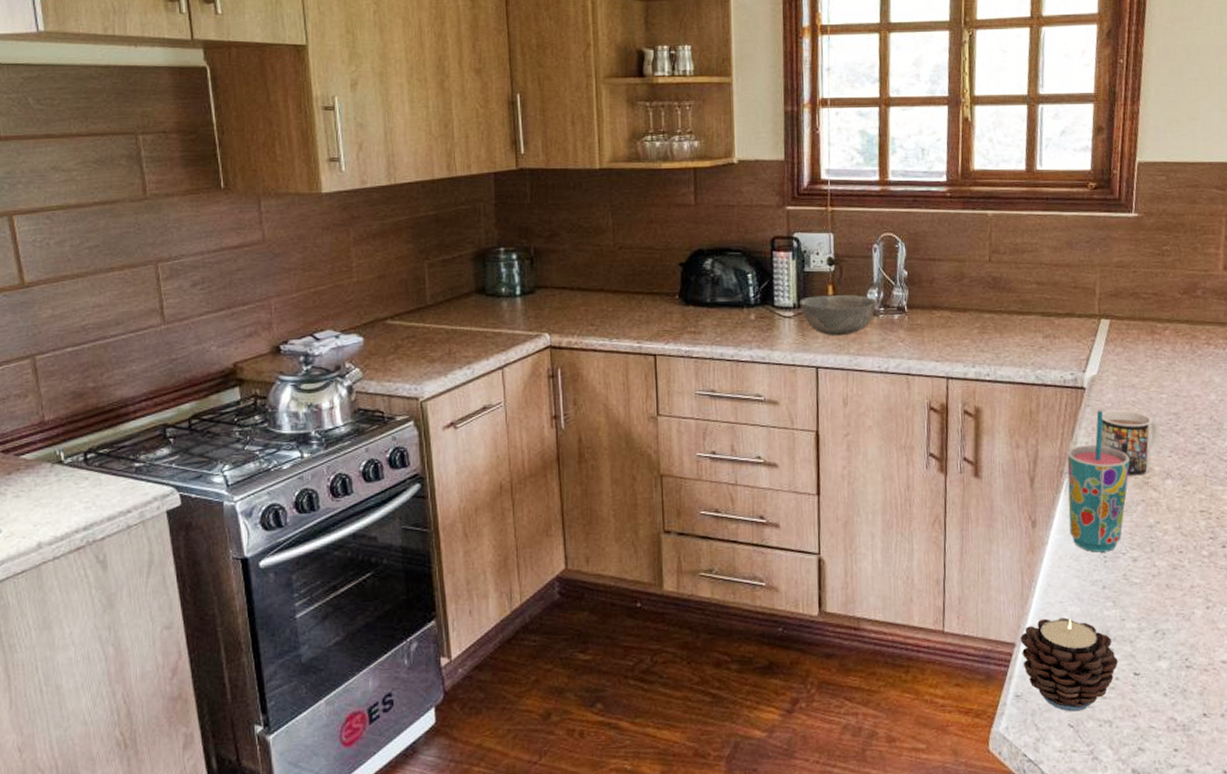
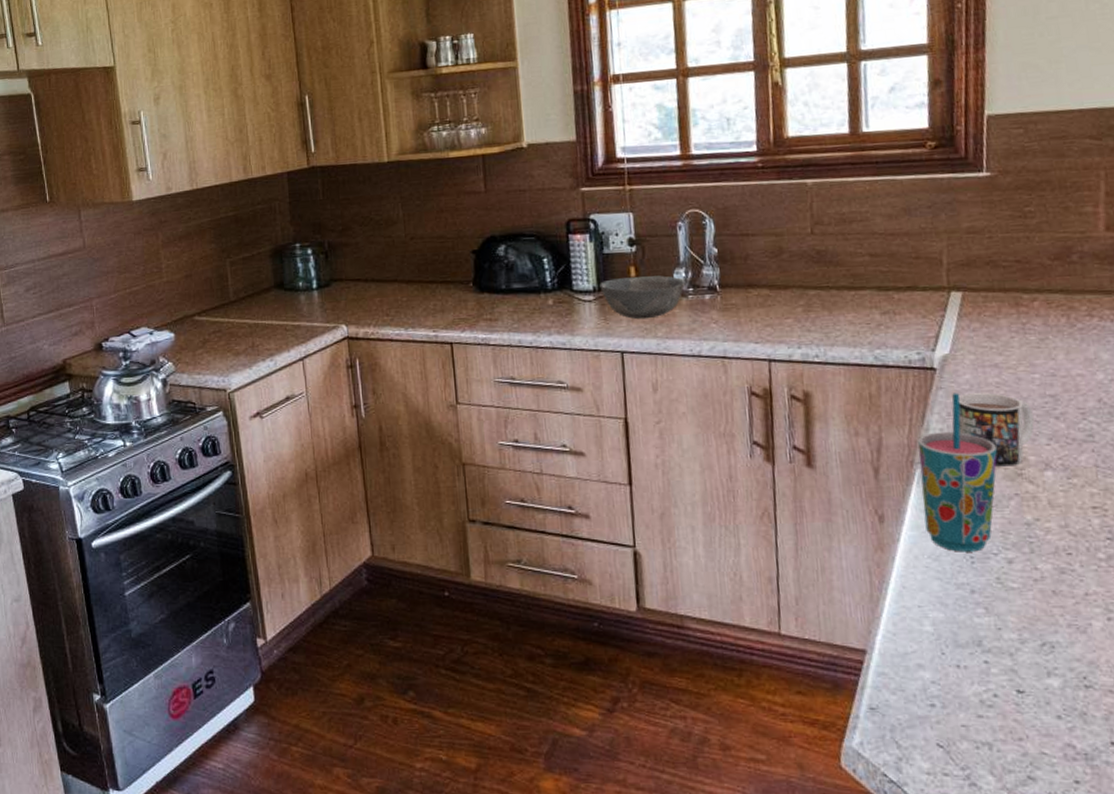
candle: present [1020,617,1118,712] -> none [871,624,996,730]

